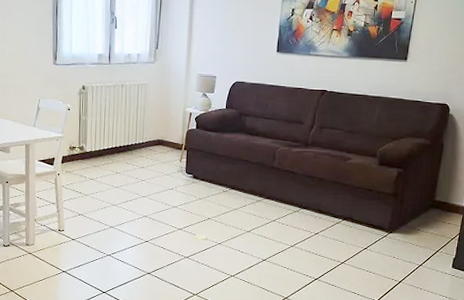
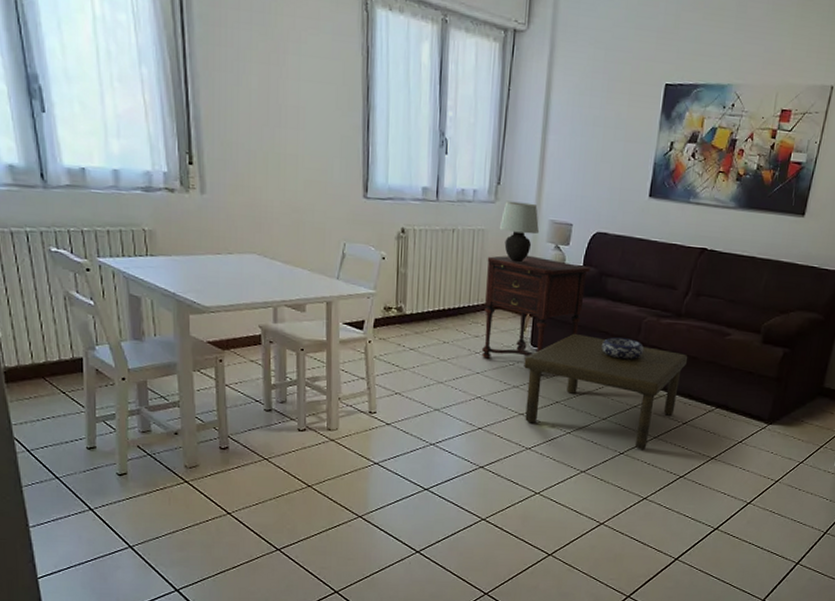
side table: none [147,102,232,195] -> present [482,255,591,373]
table lamp: none [158,61,190,108] -> present [499,201,540,262]
coffee table: none [181,162,316,256] -> present [524,333,688,449]
decorative bowl: none [244,164,279,182] -> present [601,337,645,360]

